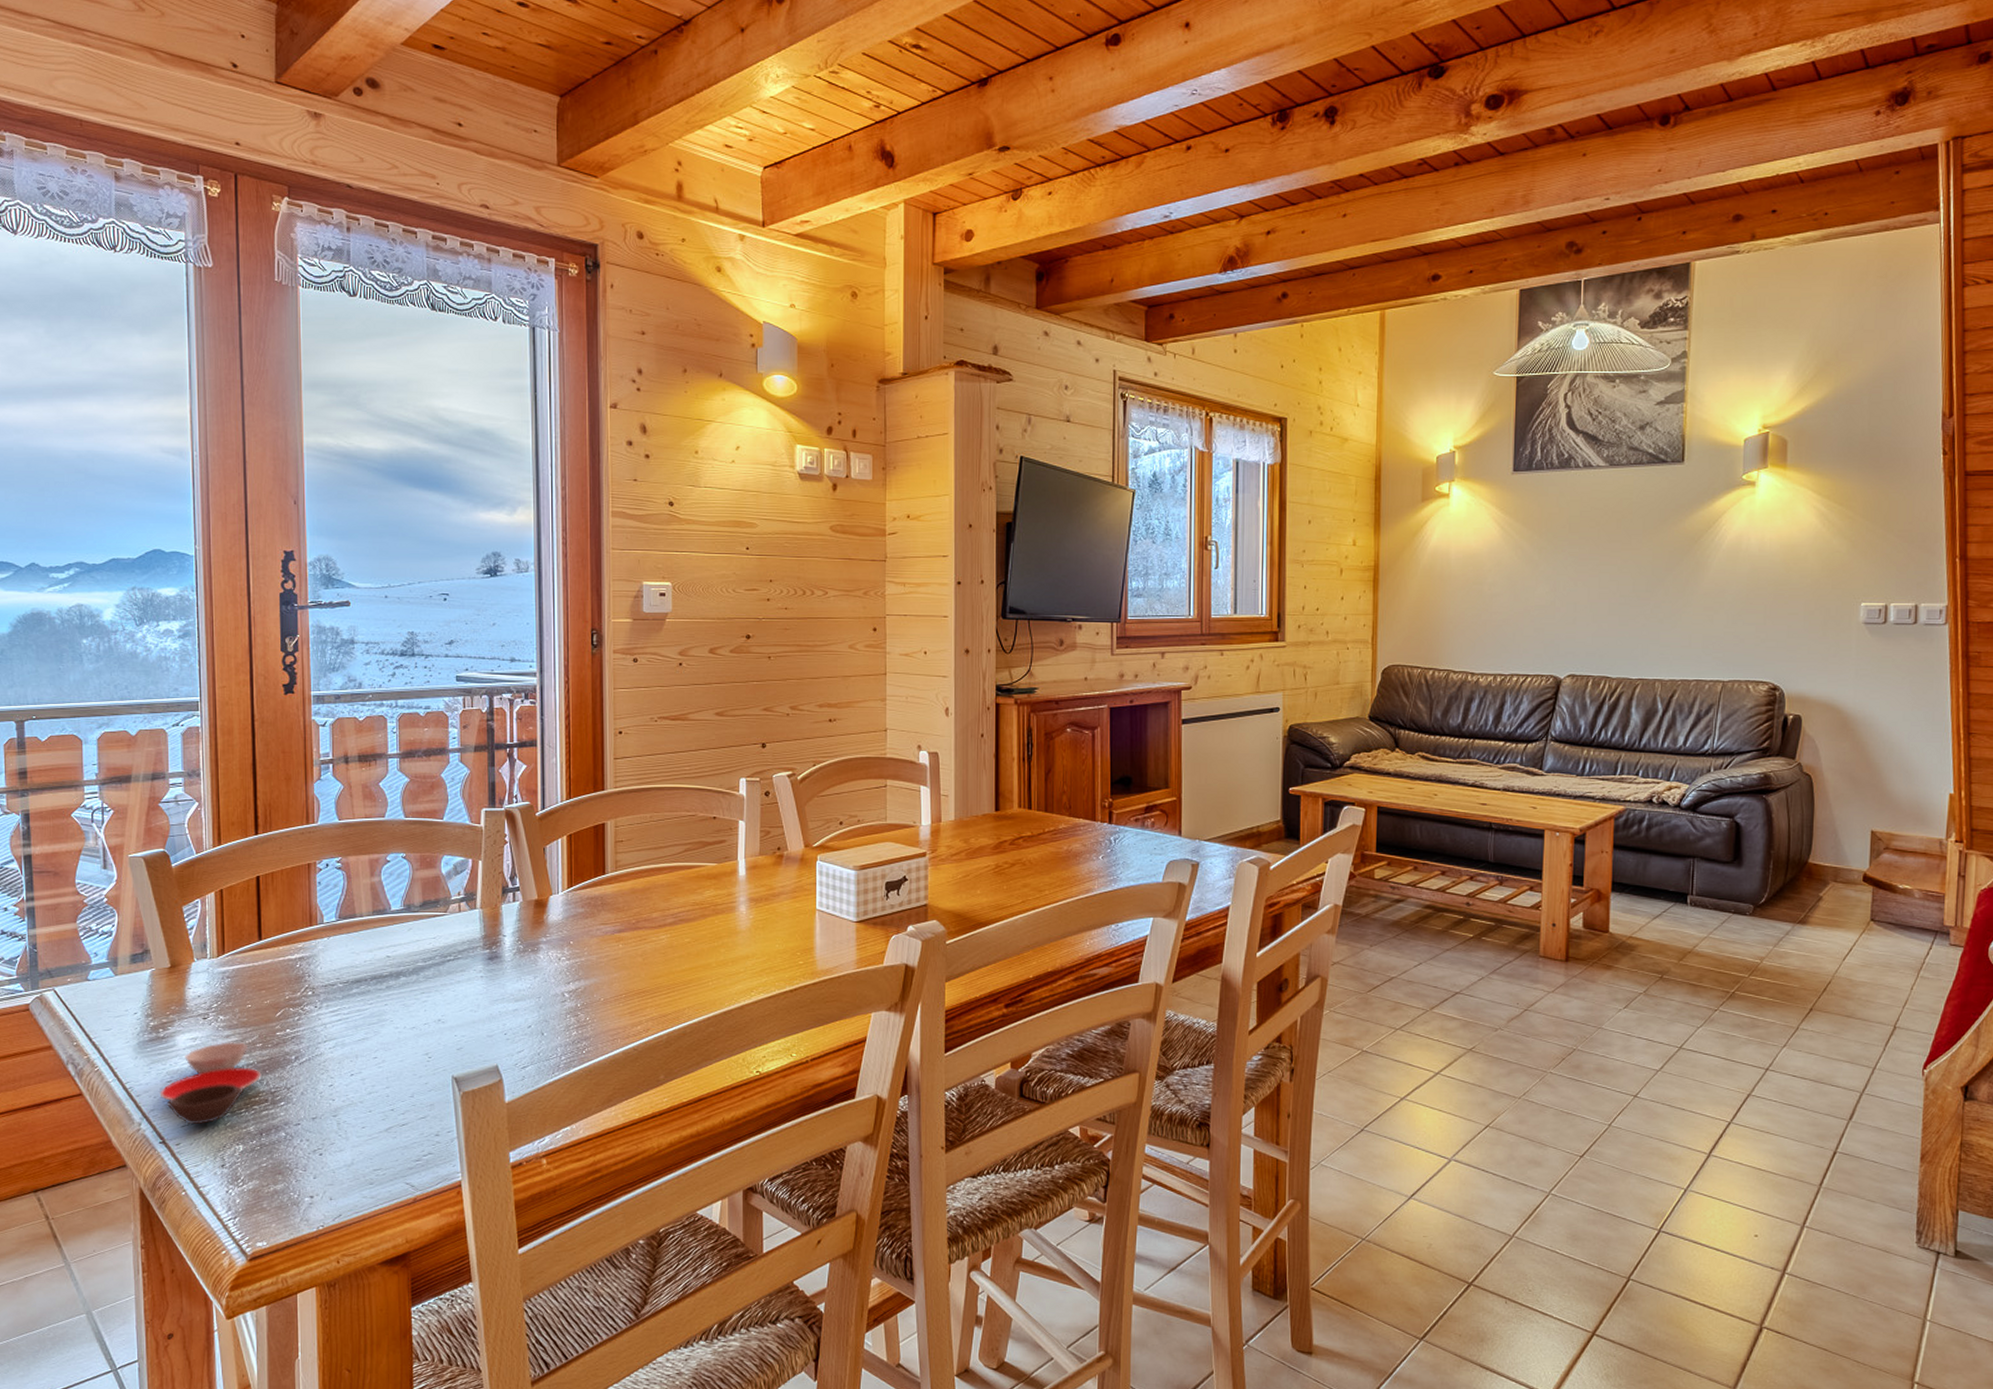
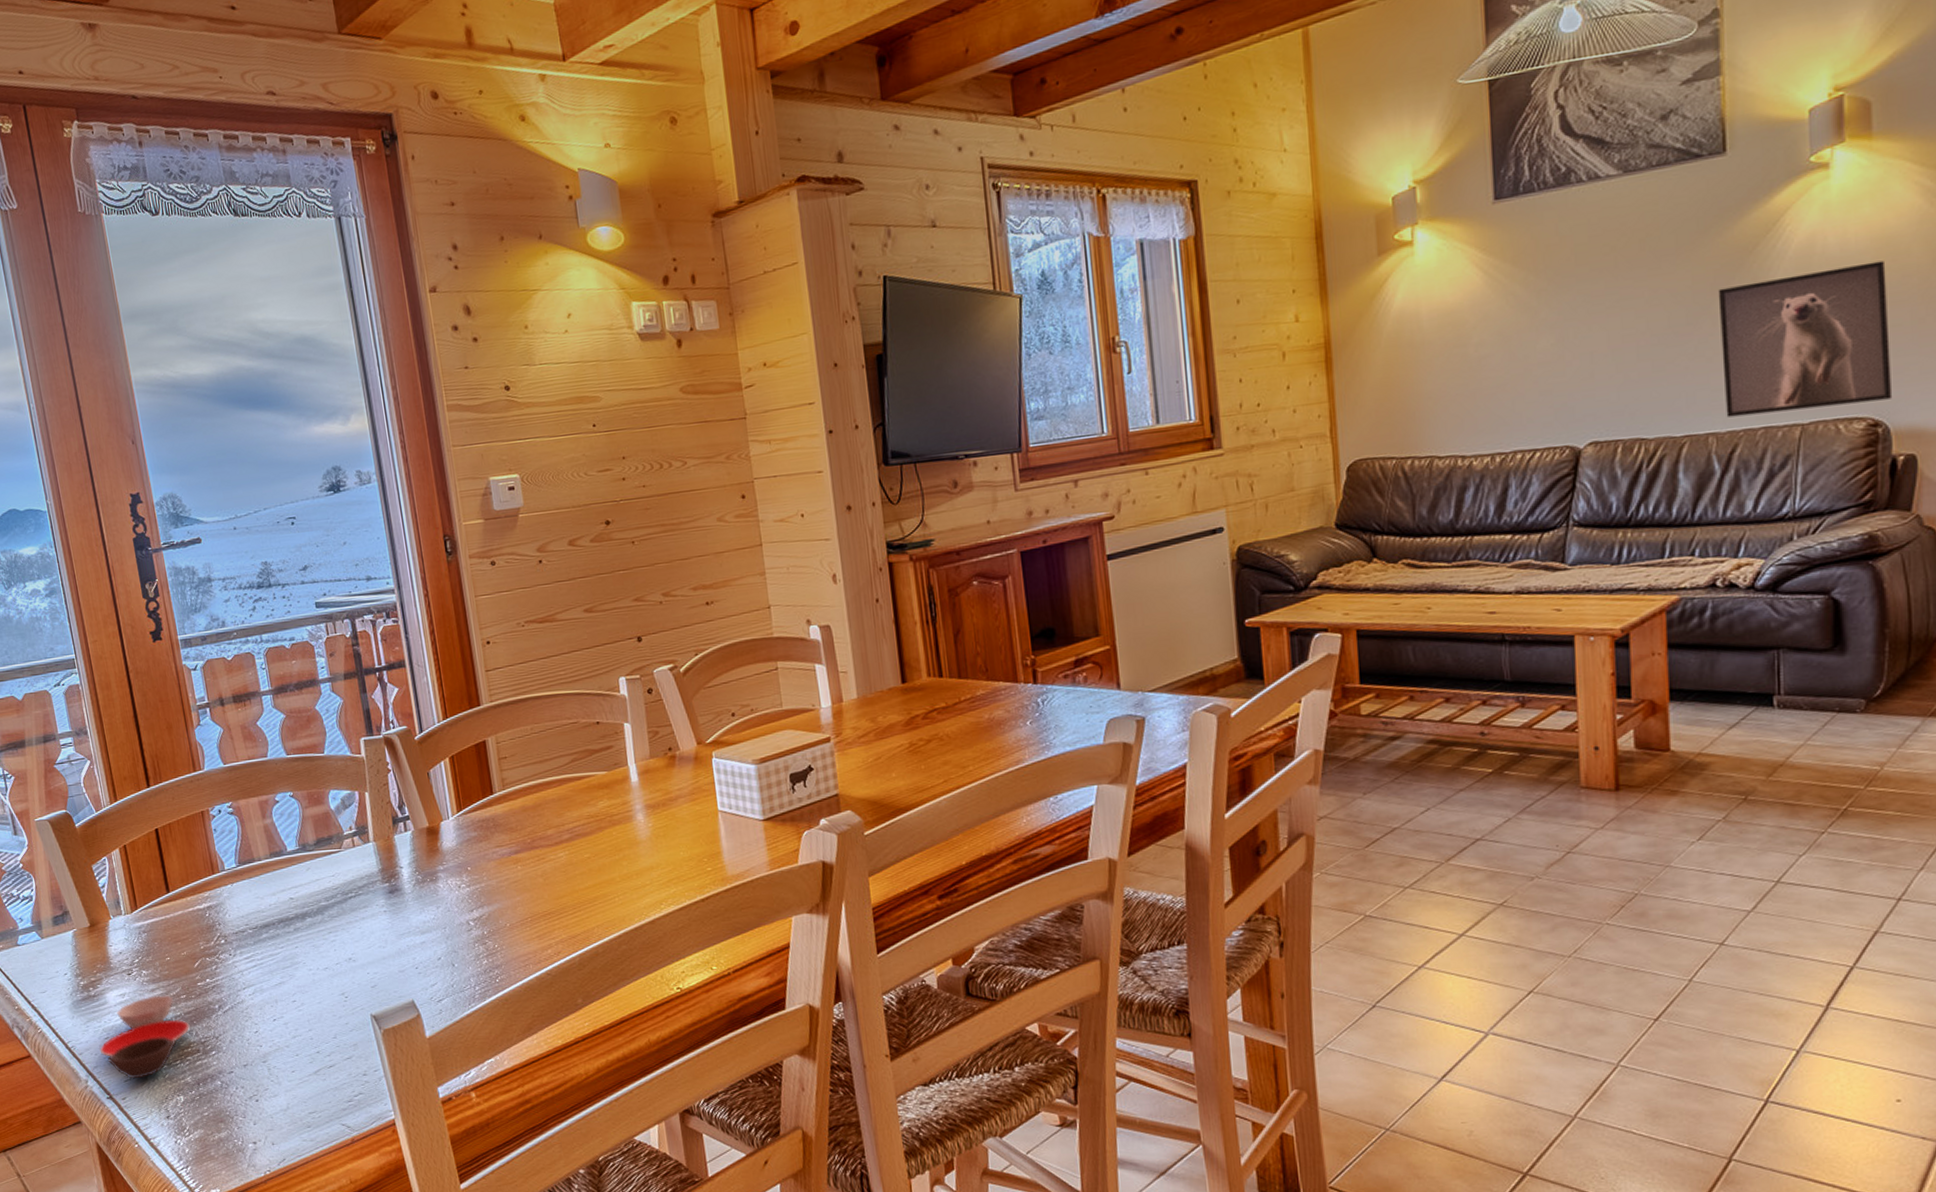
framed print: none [1669,562,1790,670] -> present [1718,260,1893,418]

